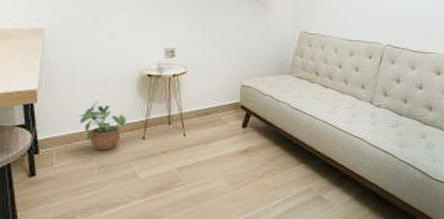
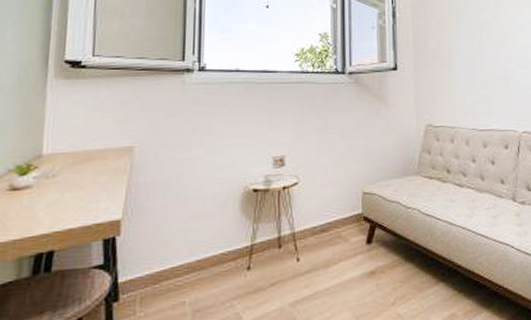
potted plant: present [78,100,126,151] -> none [169,226,228,290]

